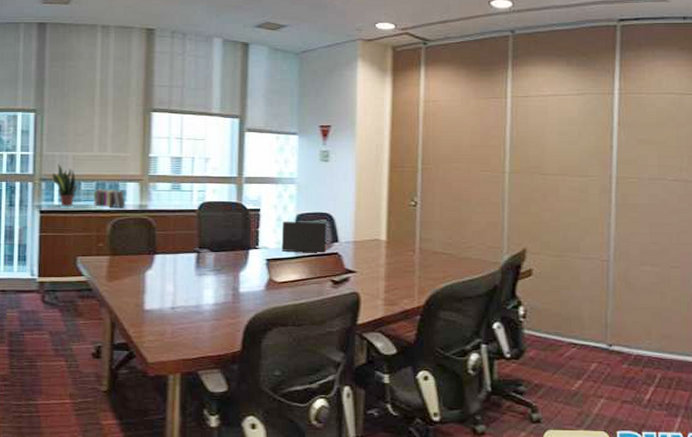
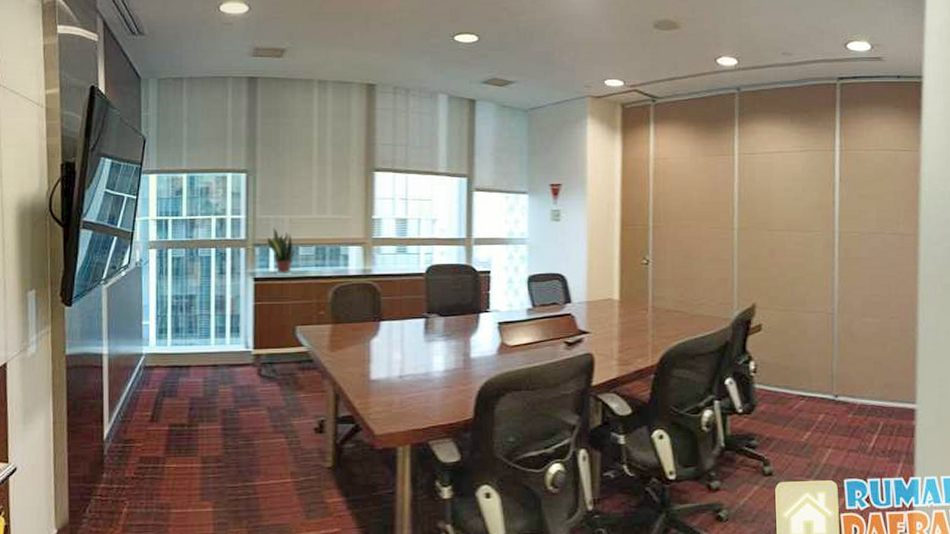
books: present [93,189,126,209] -> none [313,253,348,274]
laptop: present [281,221,327,253] -> none [513,282,559,315]

